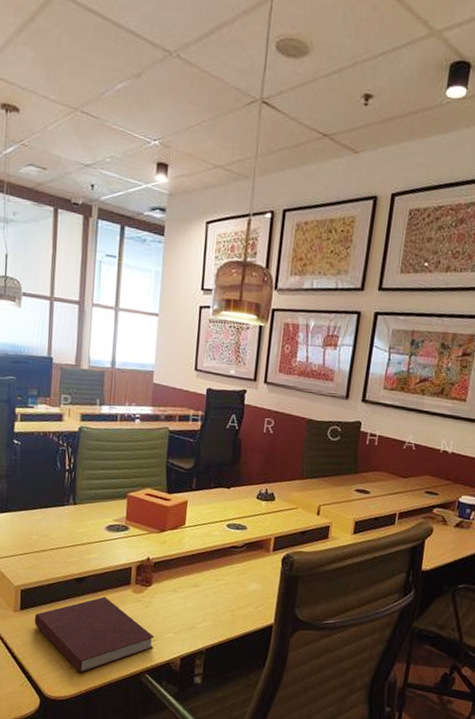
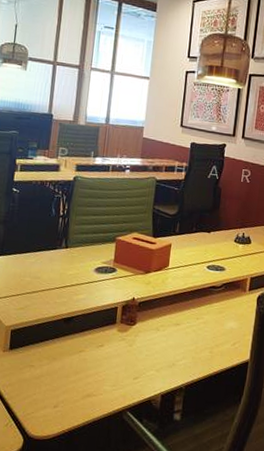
notebook: present [34,596,155,674] -> none [22,335,137,413]

